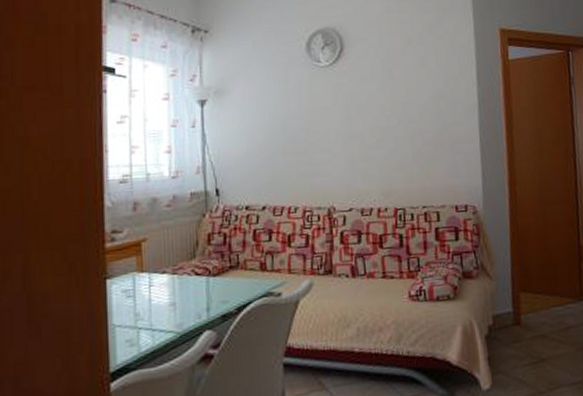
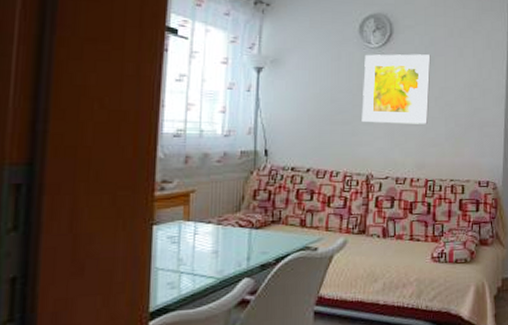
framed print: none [314,68,391,150] -> present [361,54,431,124]

